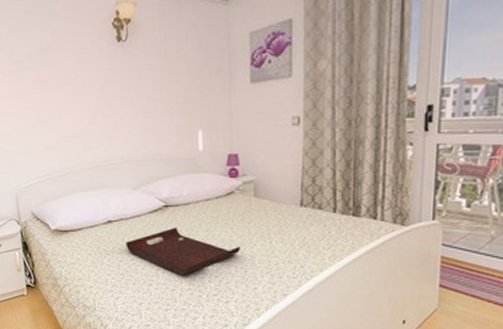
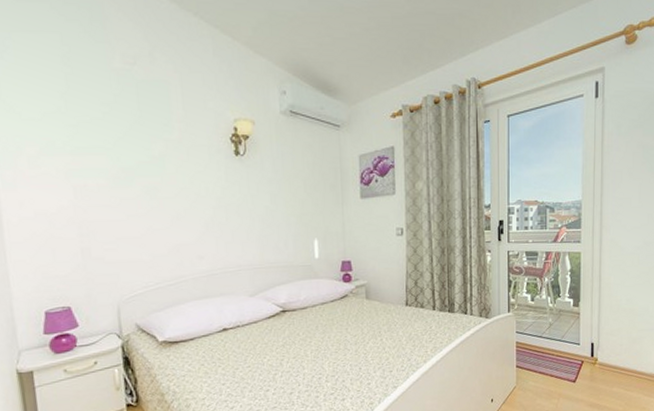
serving tray: present [126,226,241,276] -> none [242,330,356,378]

